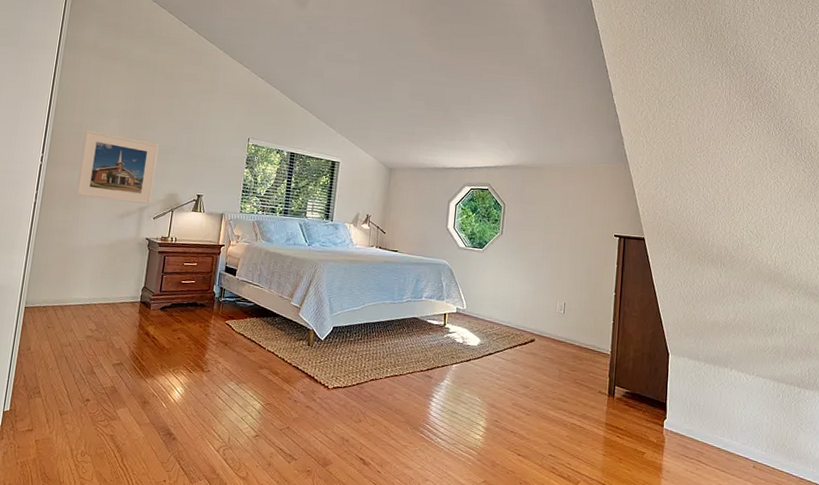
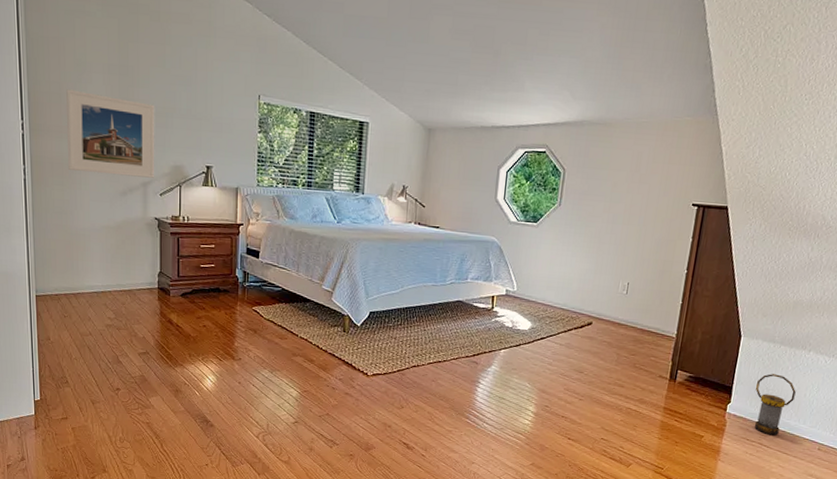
lantern: none [688,390,725,453] -> present [754,374,796,436]

